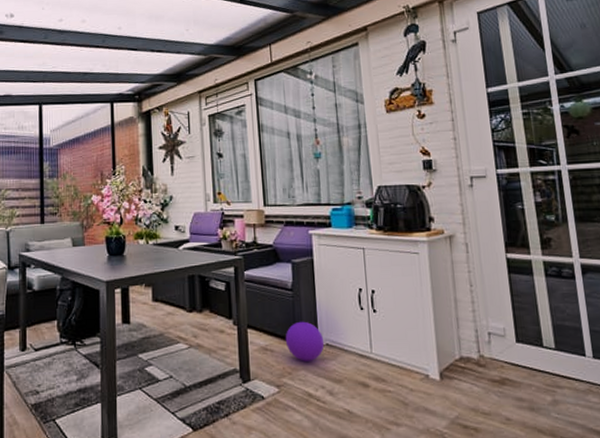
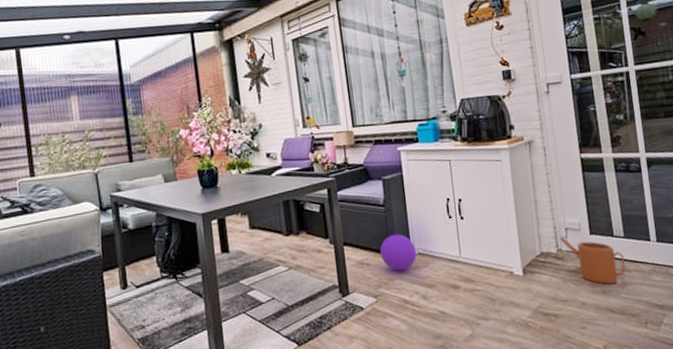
watering can: none [482,341,557,400] -> present [560,236,626,285]

